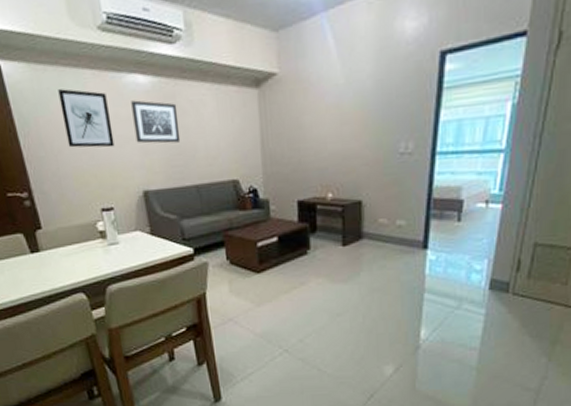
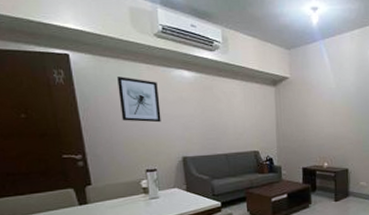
wall art: present [131,100,181,144] -> none [177,89,215,122]

